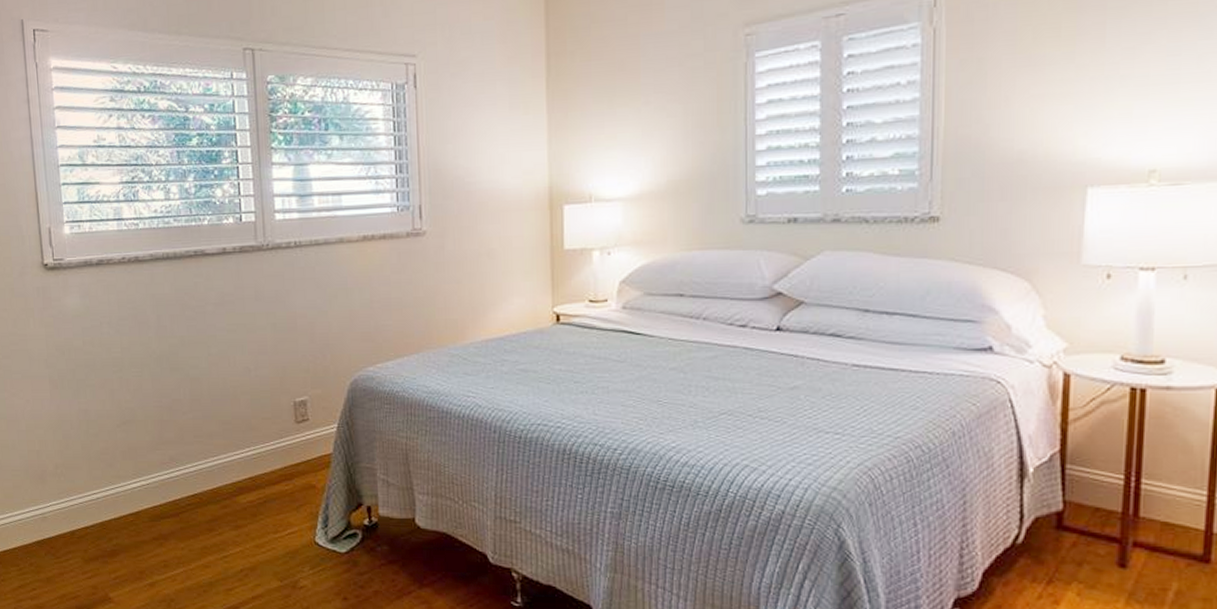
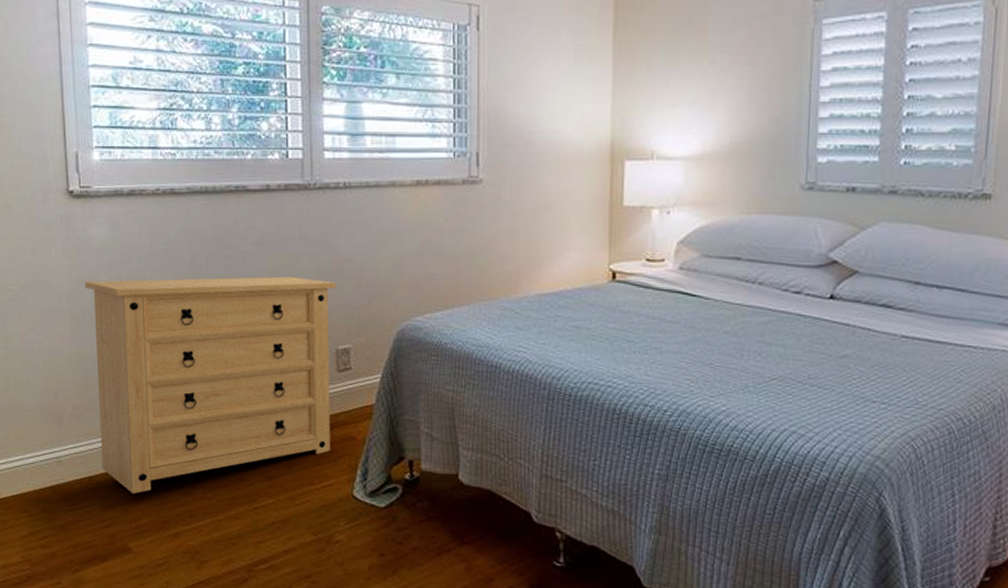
dresser: none [61,334,292,546] -> present [85,276,336,493]

